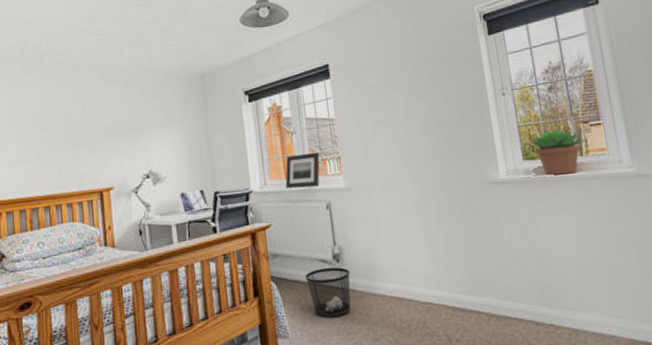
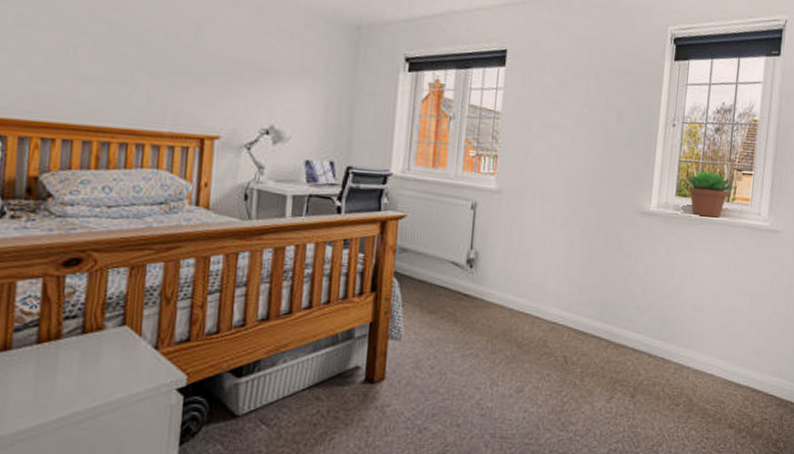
picture frame: present [285,152,320,189] -> none [431,143,476,184]
waste bin: present [305,267,351,318] -> none [432,271,481,325]

